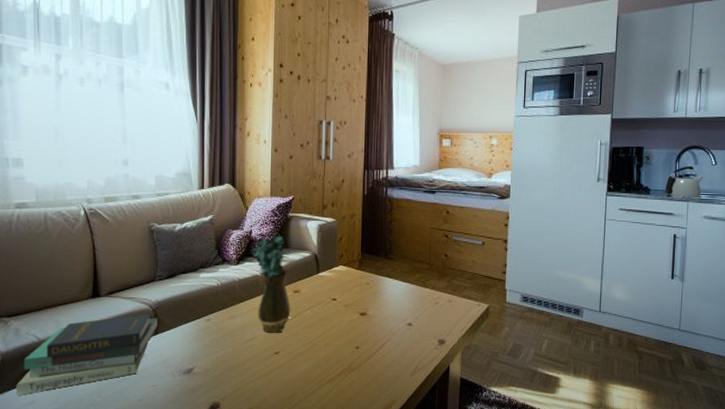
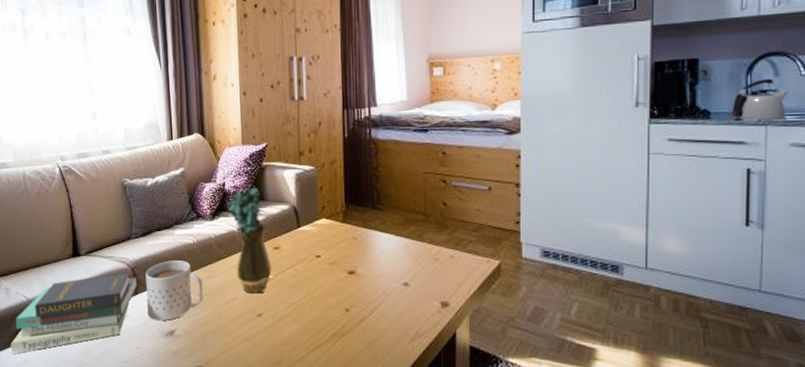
mug: none [167,302,224,359] -> present [145,260,203,321]

